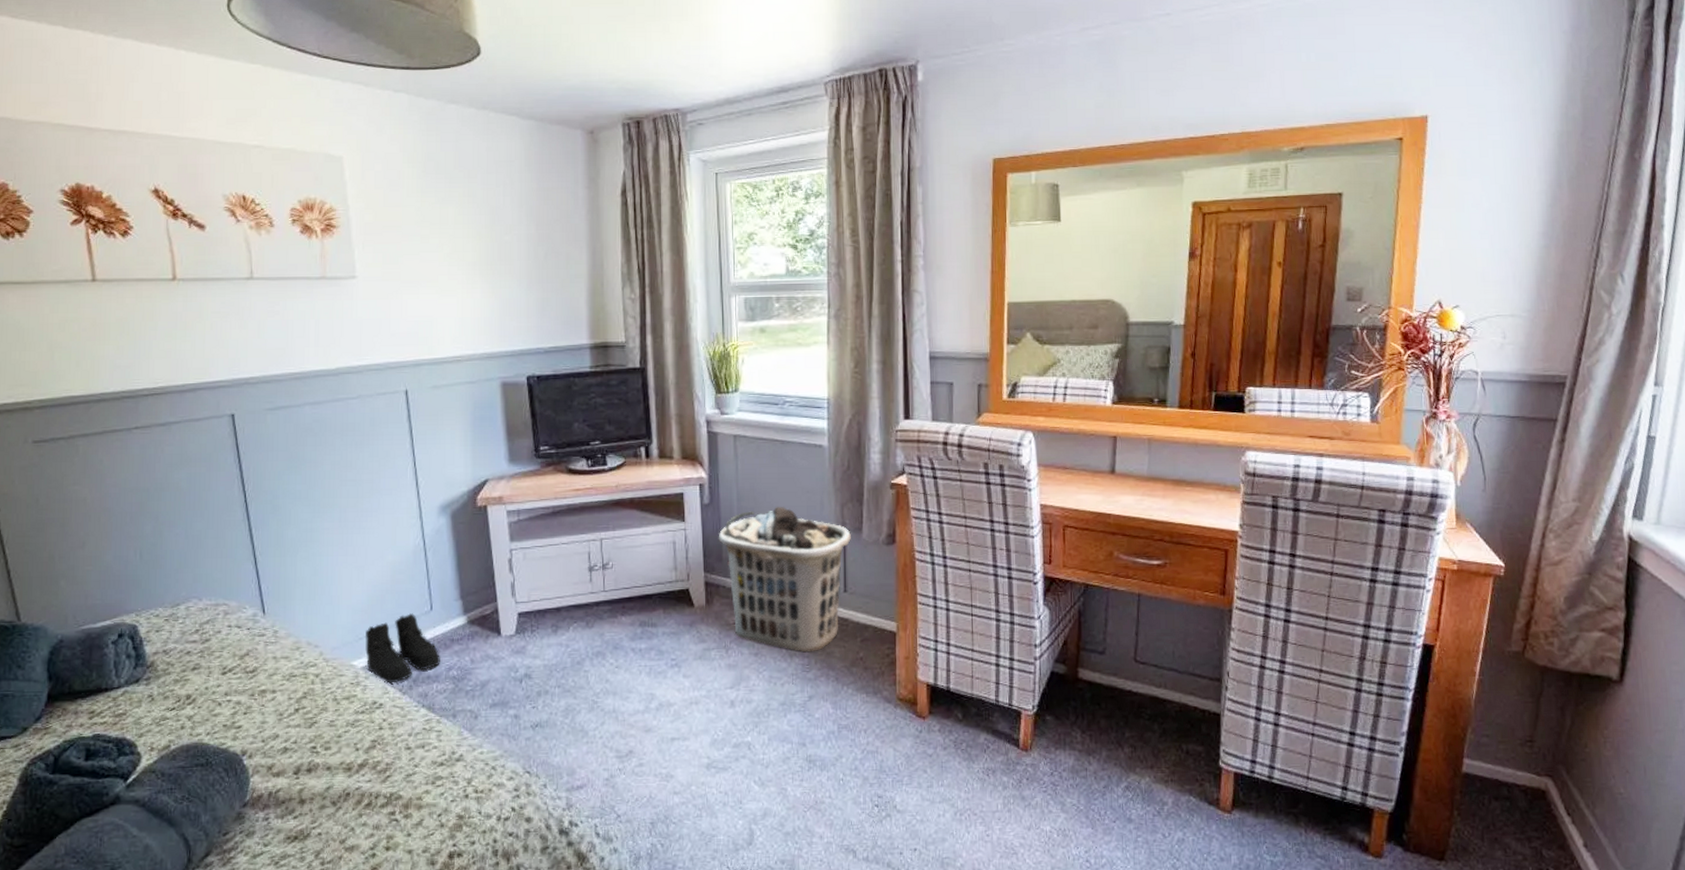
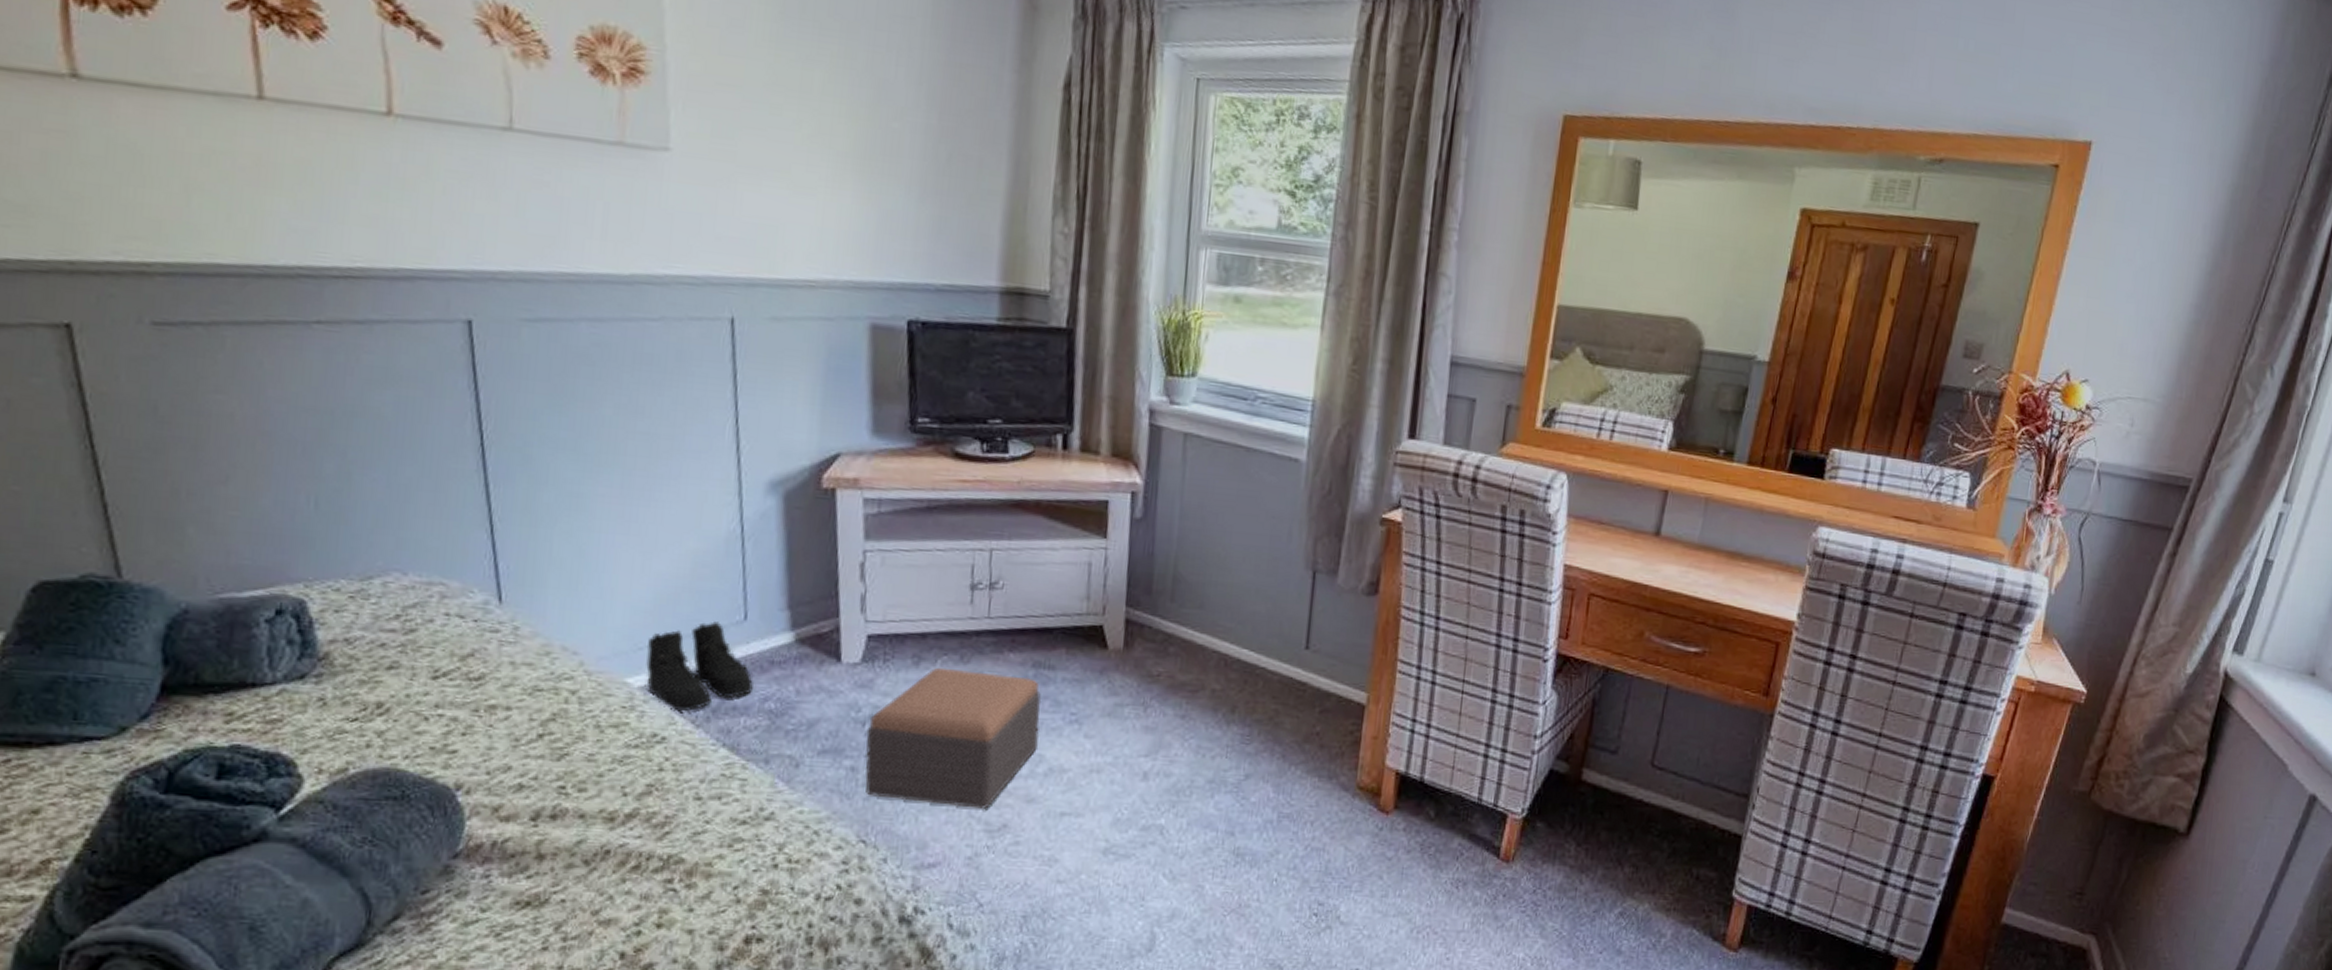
footstool: none [523,632,650,740] -> present [865,667,1042,809]
clothes hamper: present [718,506,851,653] -> none [1148,531,1323,721]

